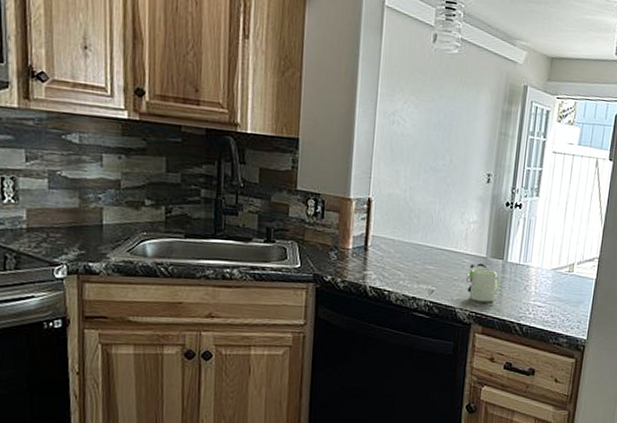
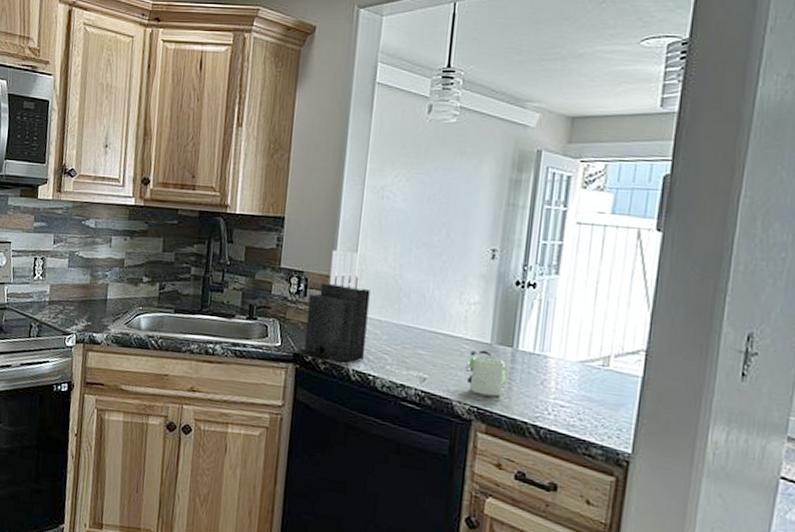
knife block: none [323,172,384,280] -> present [303,249,370,362]

